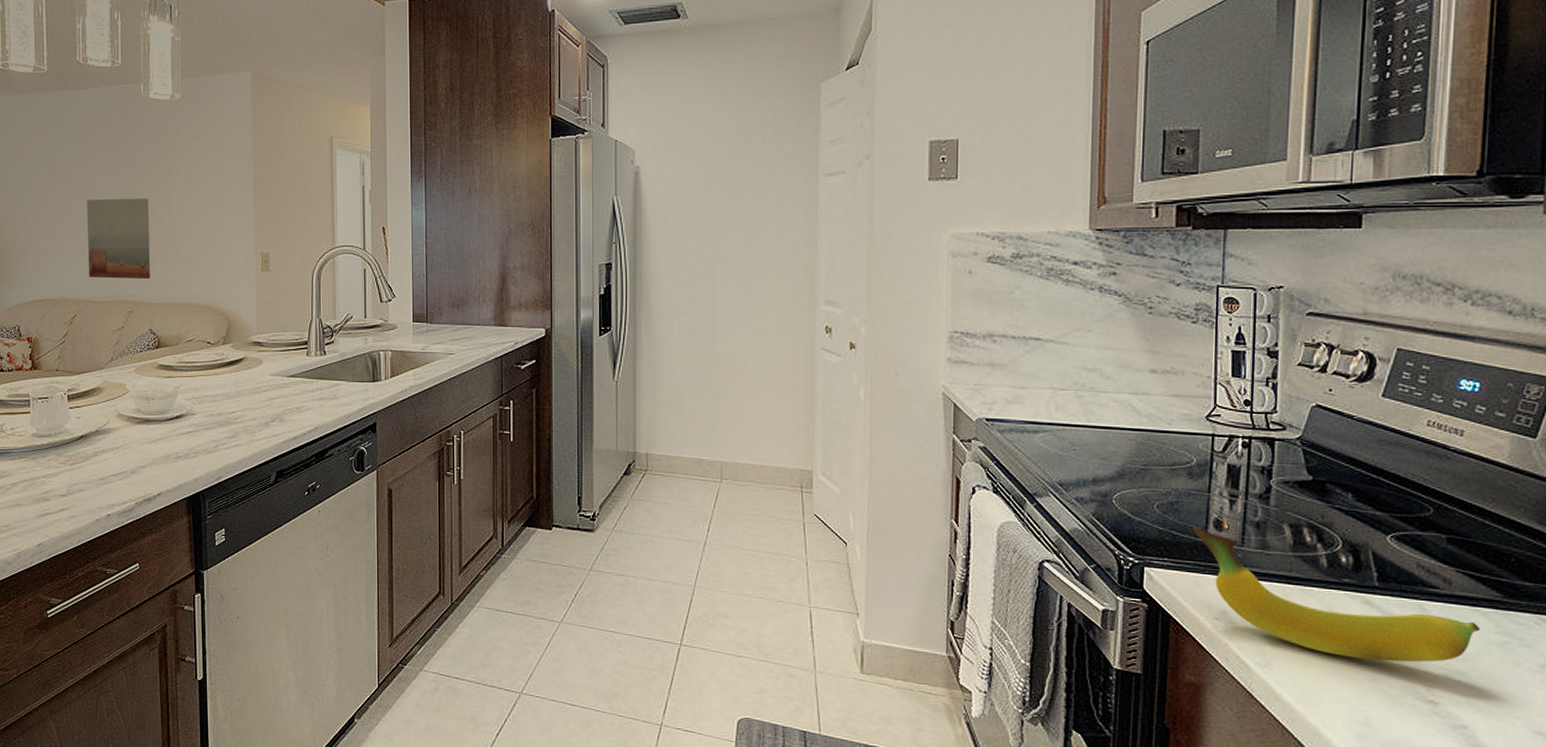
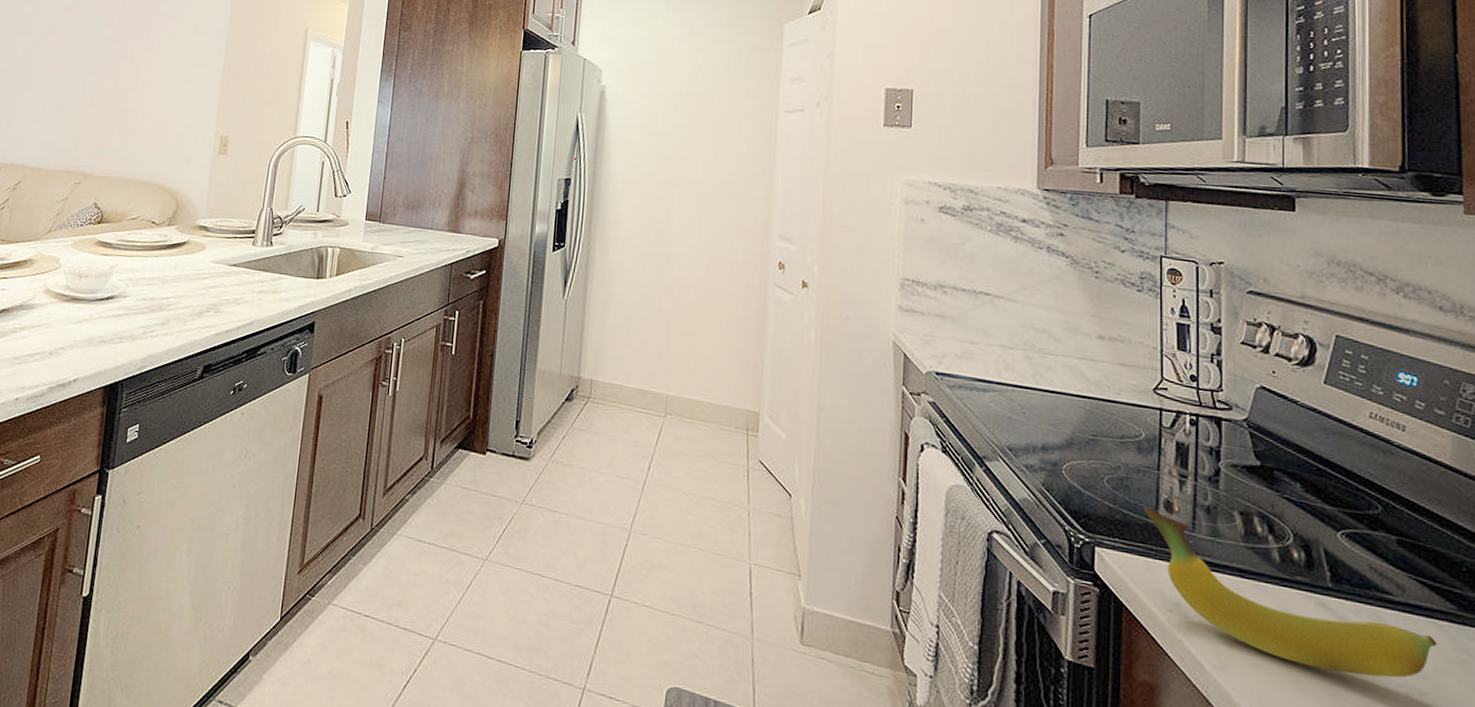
wall art: present [87,198,150,280] -> none [40,66,116,152]

